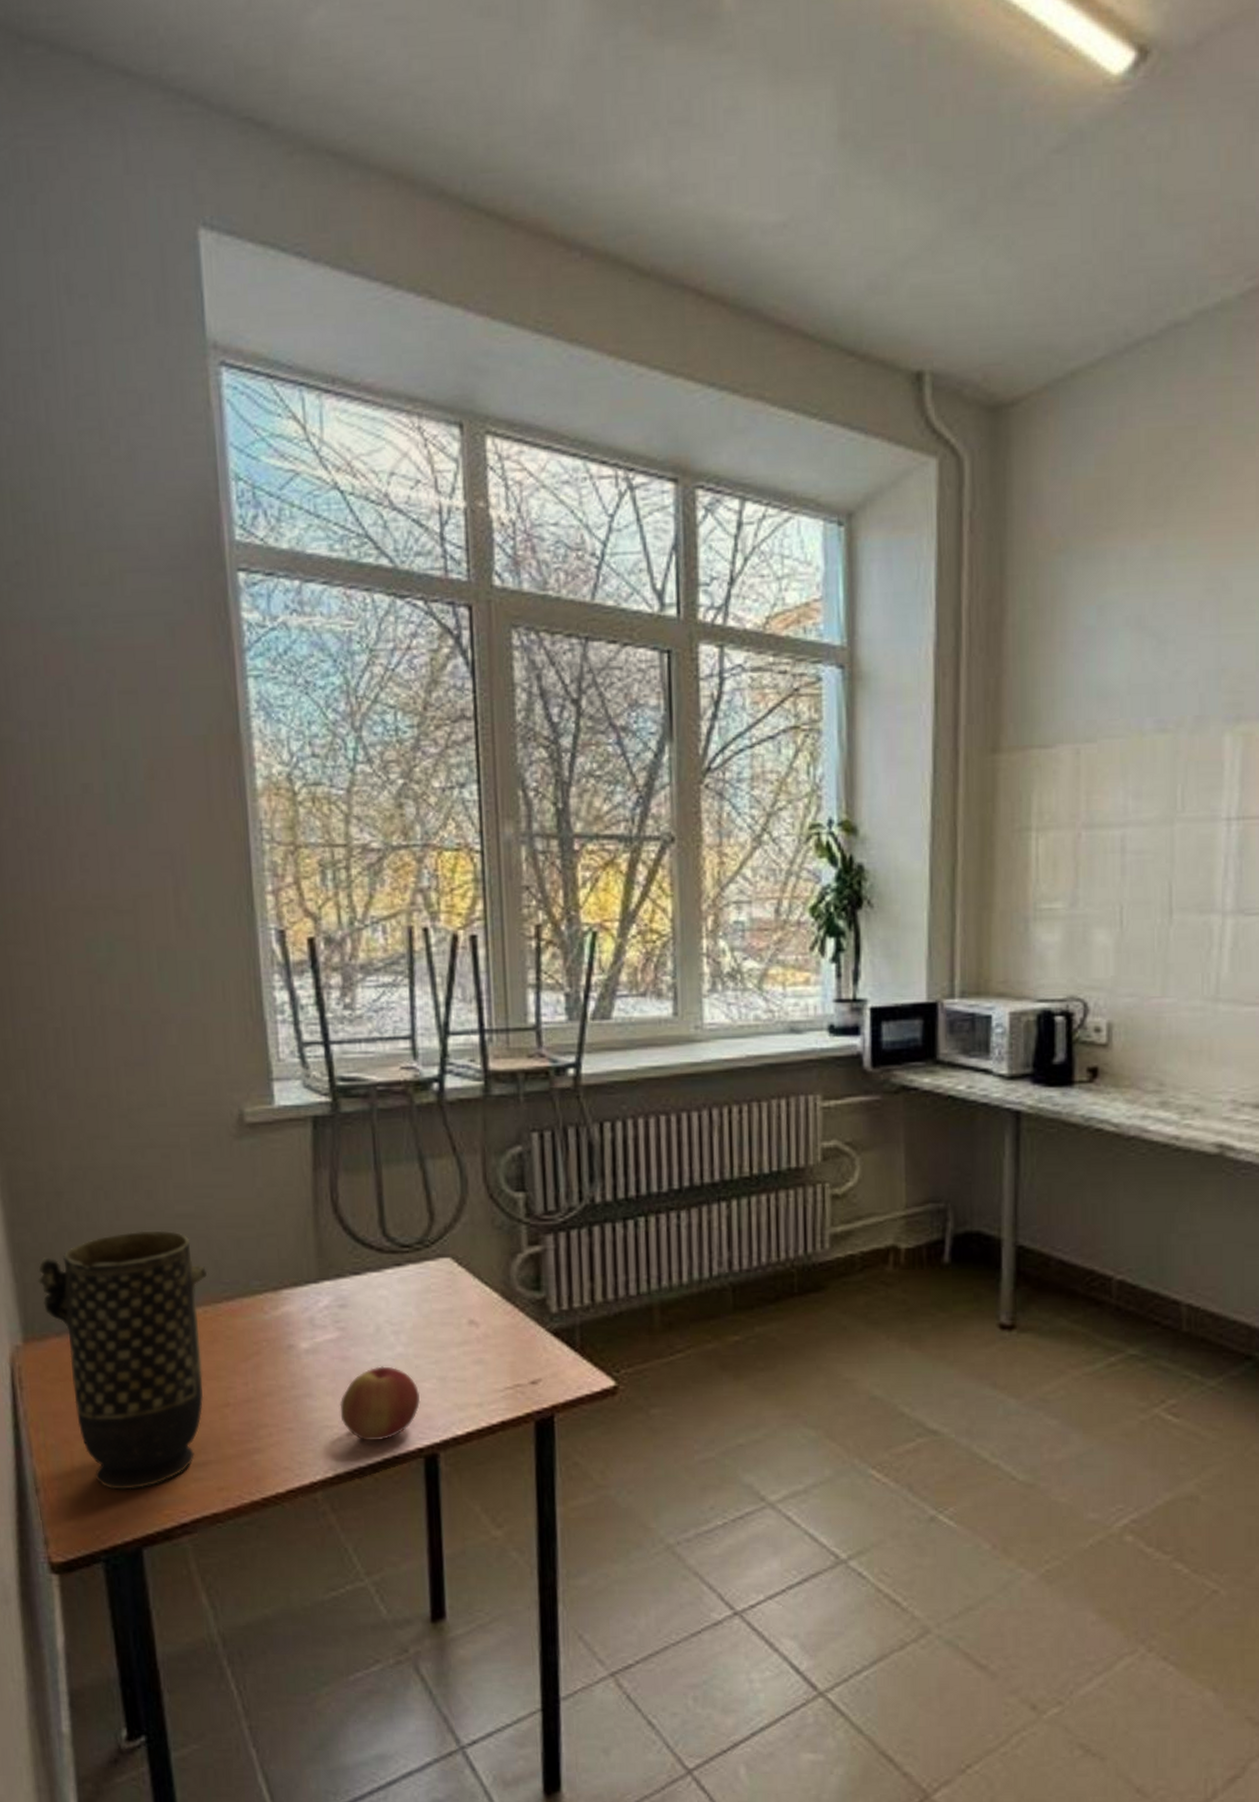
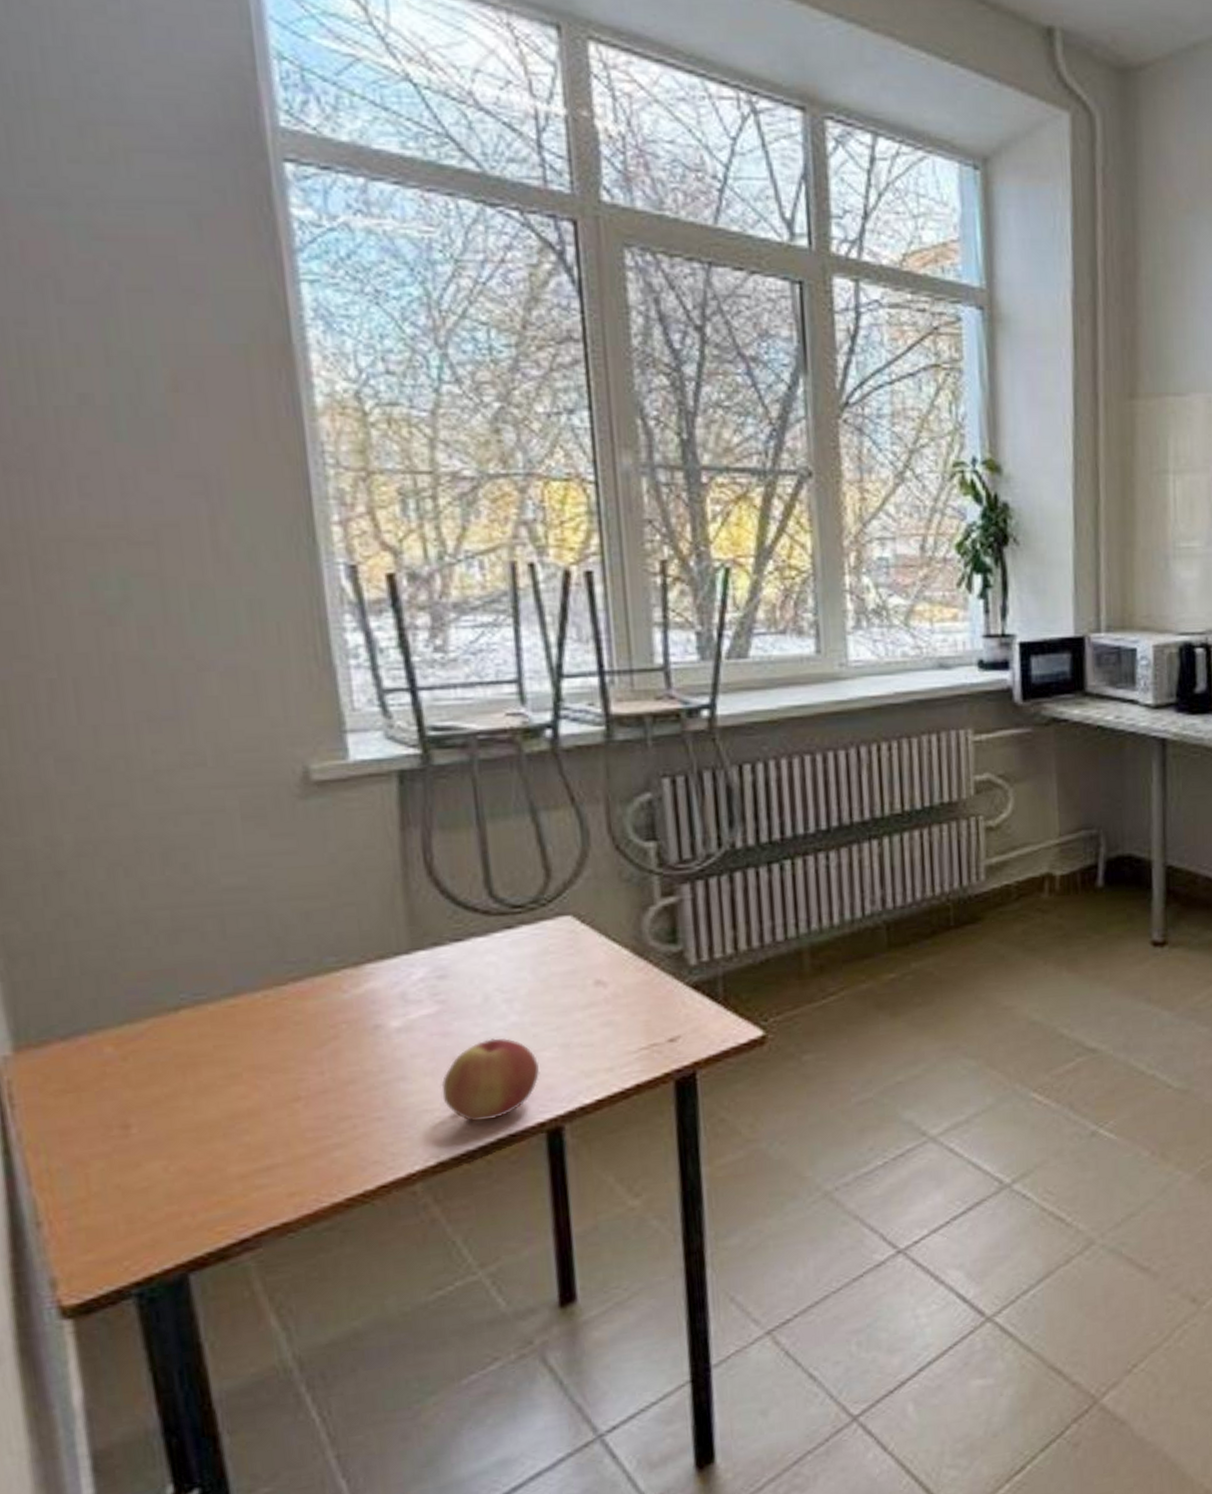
vase: present [37,1230,207,1490] -> none [31,908,267,1211]

